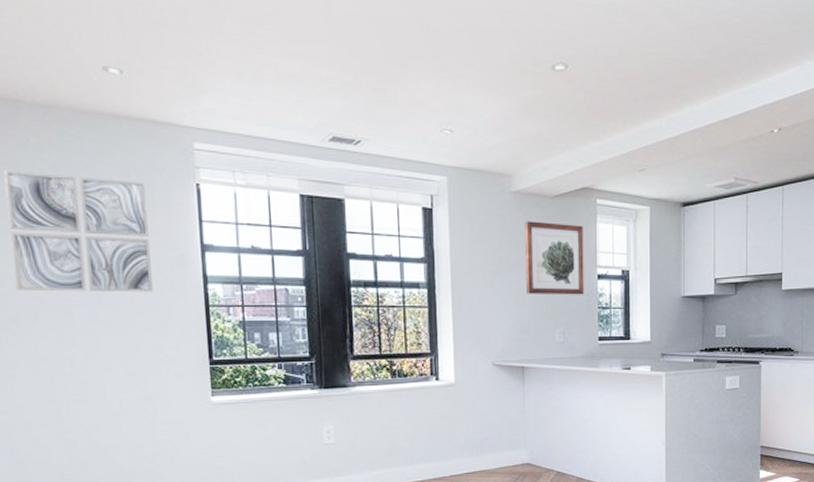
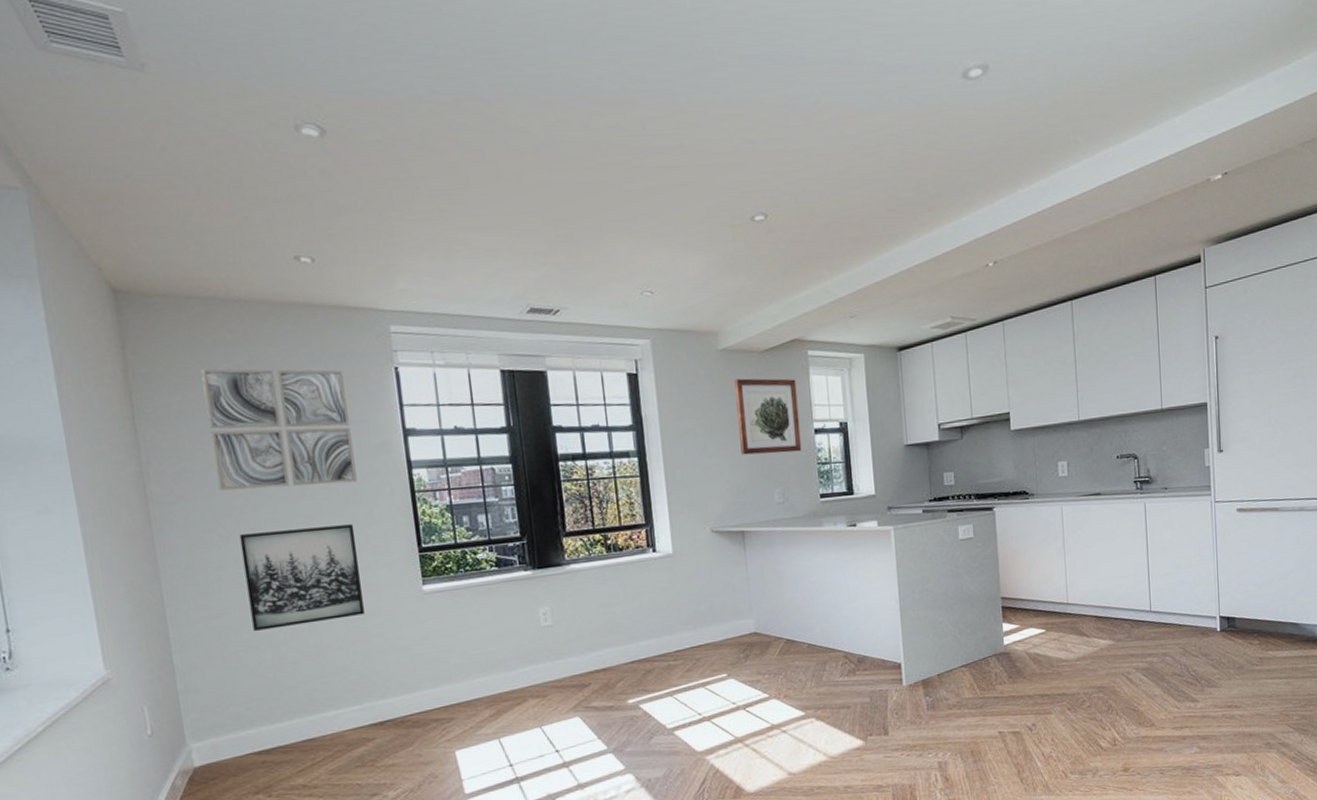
wall art: none [34,333,153,429] -> present [239,524,365,631]

